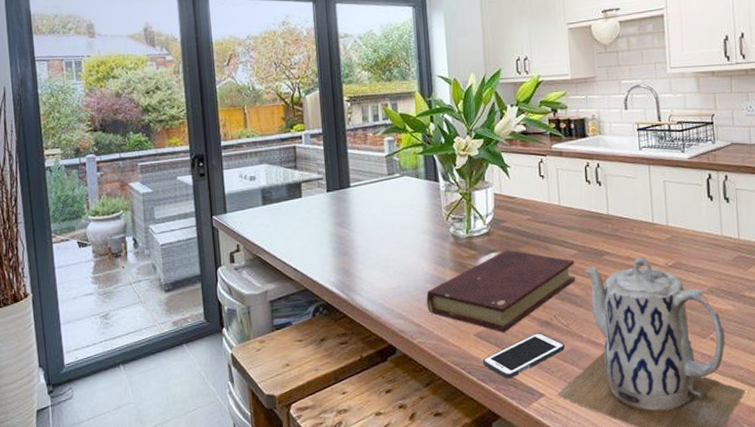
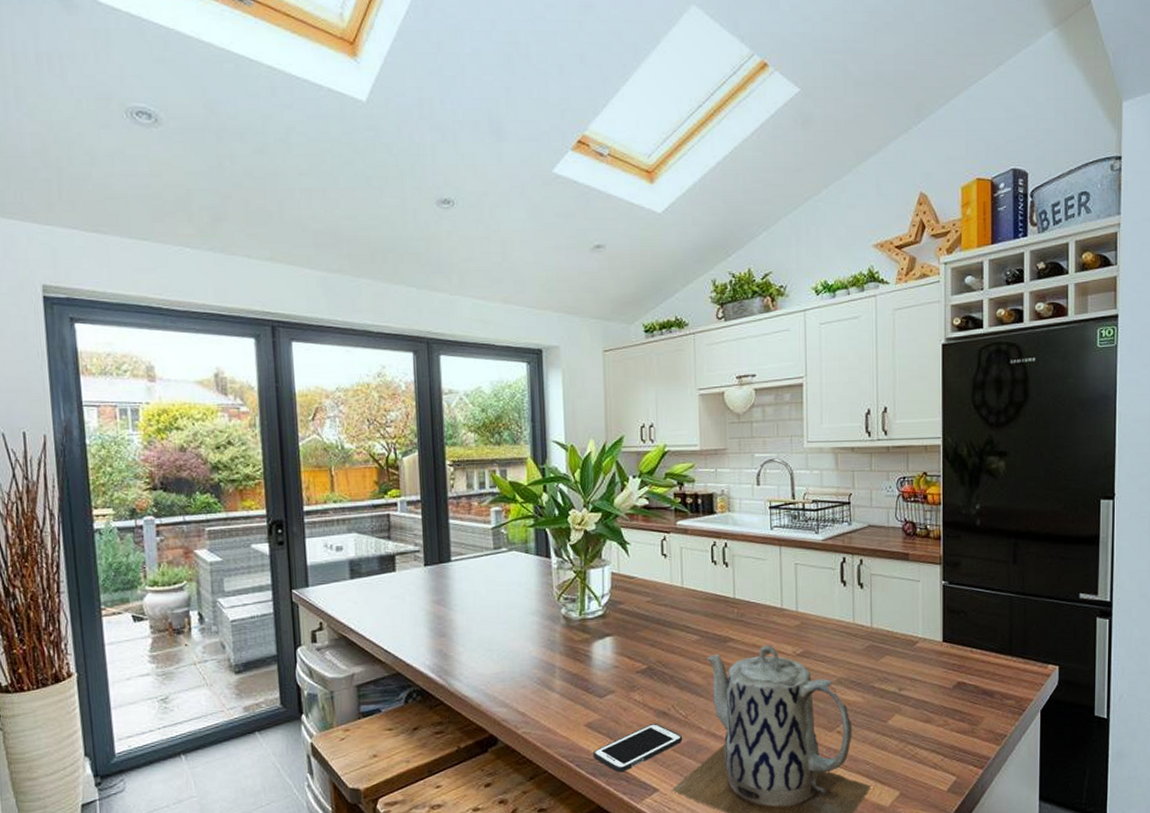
book: present [426,249,576,333] -> none [533,633,697,724]

